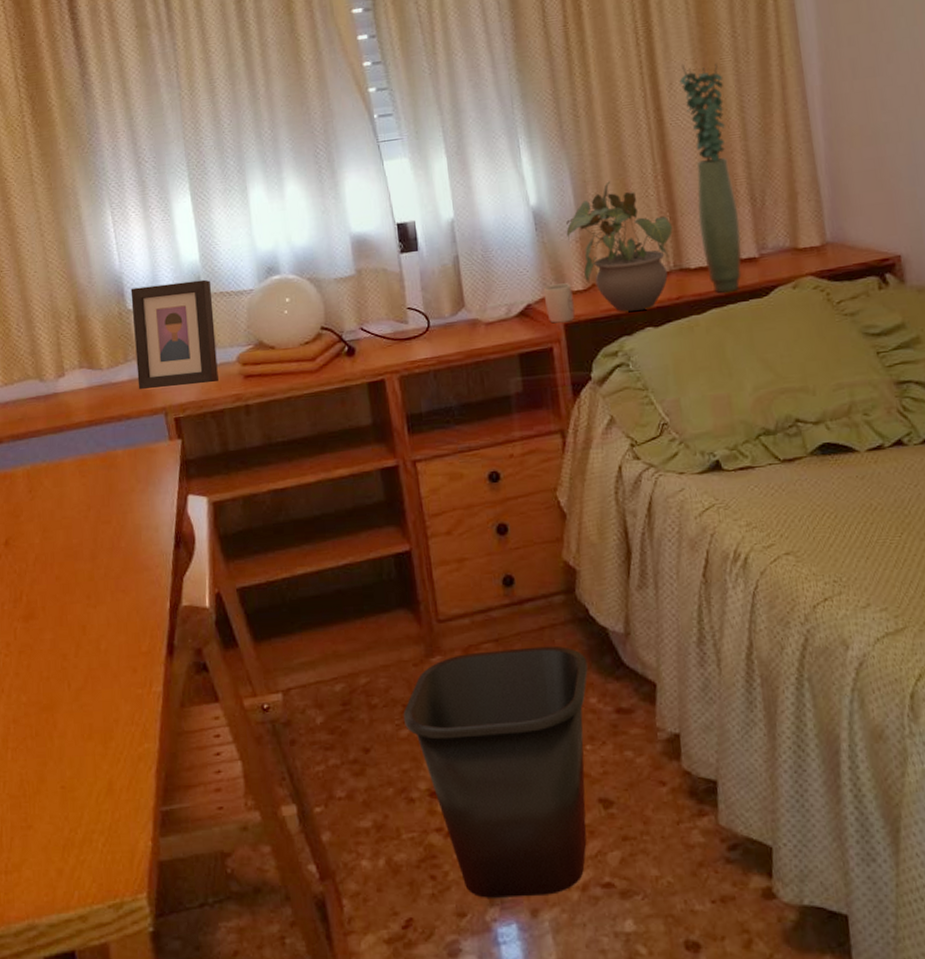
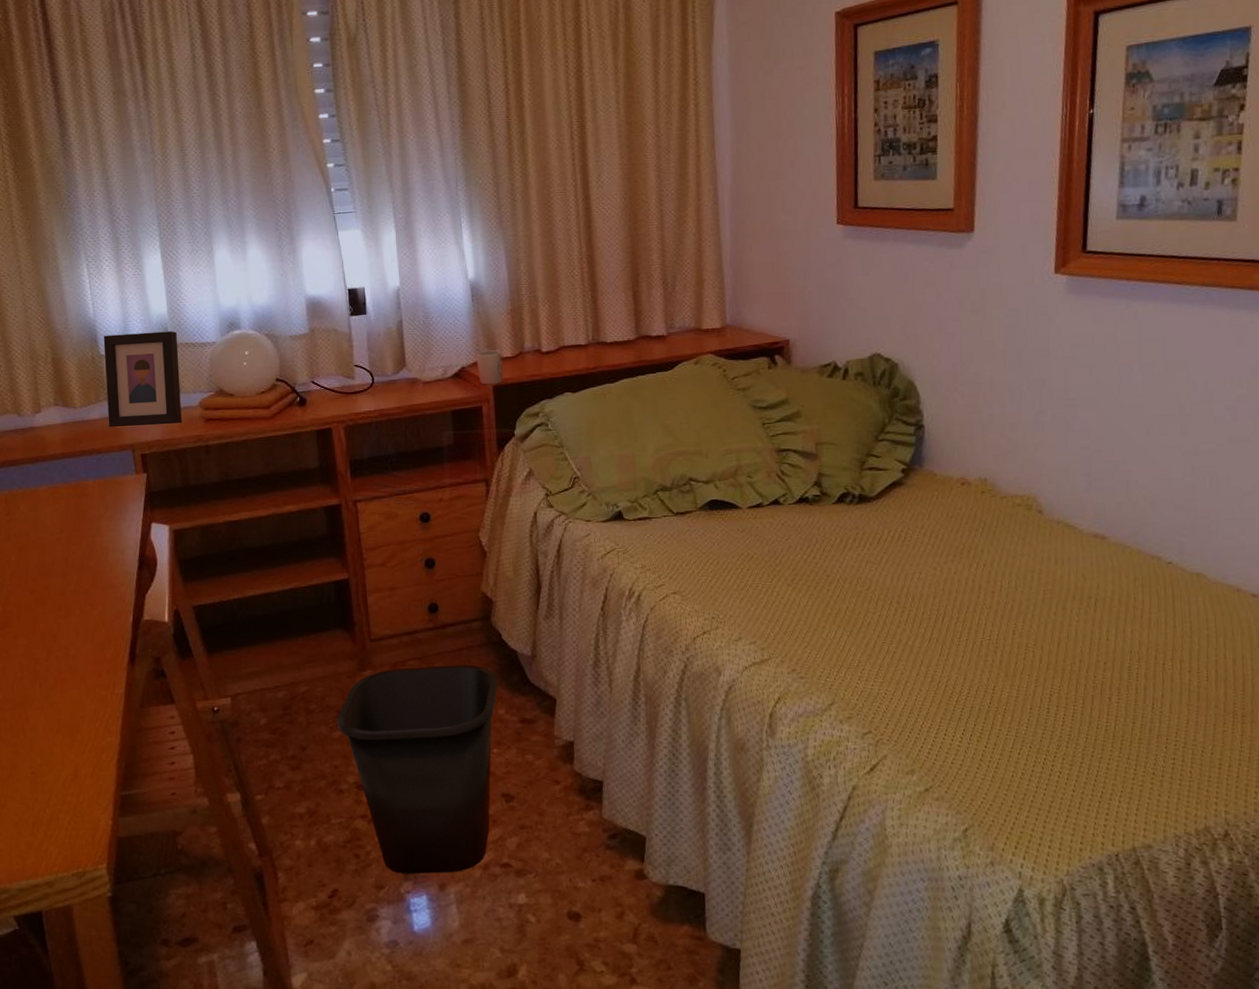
potted plant: present [566,181,673,312] -> none [499,260,593,378]
vase: present [679,63,742,293] -> none [607,158,653,365]

